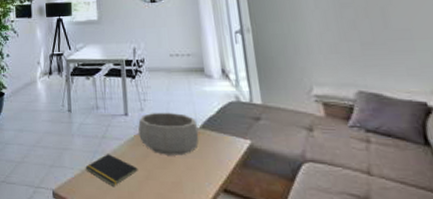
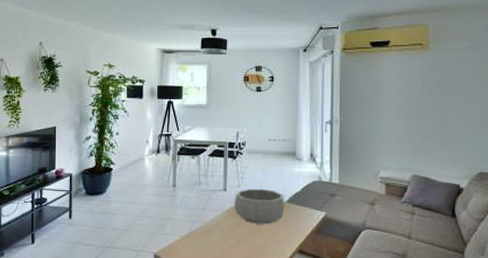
notepad: present [85,154,138,186] -> none [185,223,231,249]

